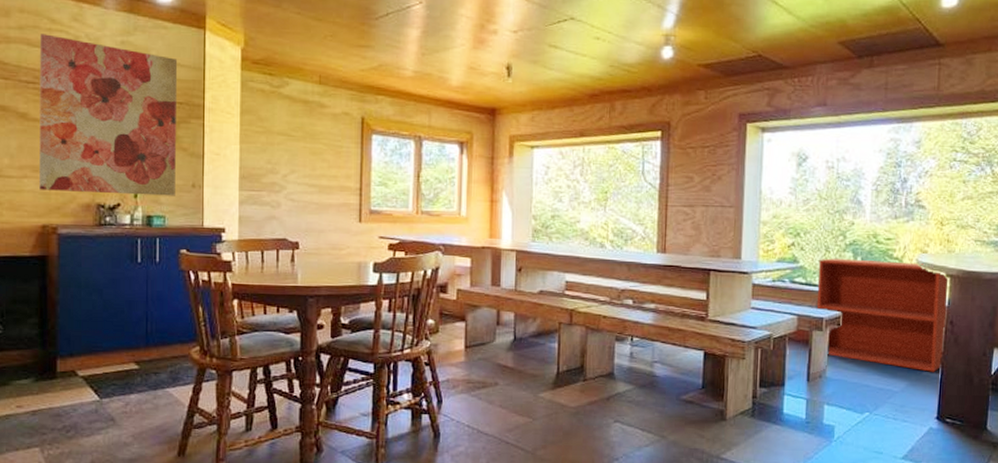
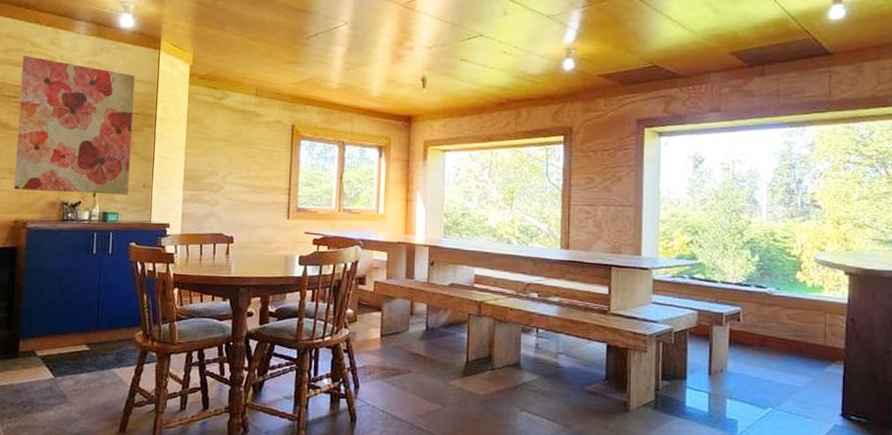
tv stand: present [816,258,949,372] -> none [716,255,848,369]

